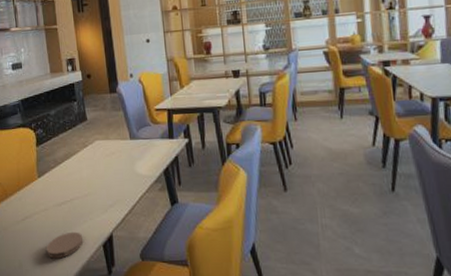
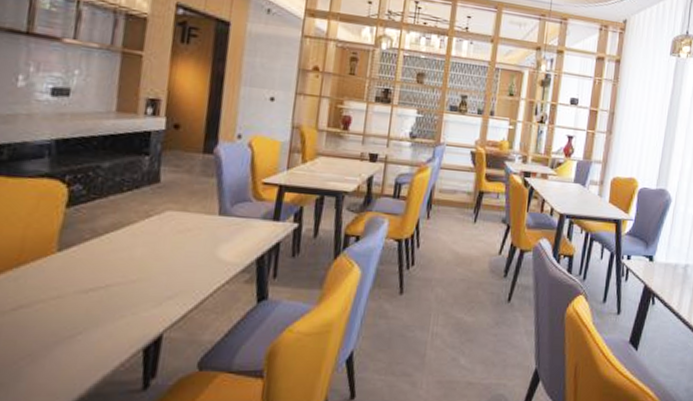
coaster: present [46,231,84,259] -> none [44,329,114,367]

